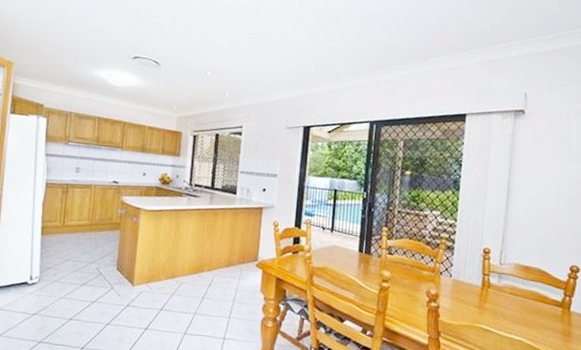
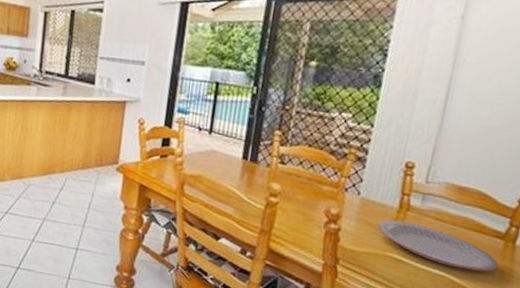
plate: none [467,296,560,335] -> present [377,220,499,272]

